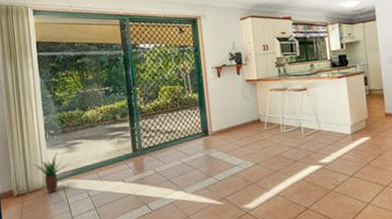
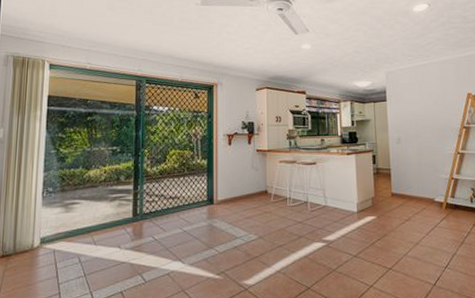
potted plant: present [32,152,68,193] -> none [24,211,63,256]

